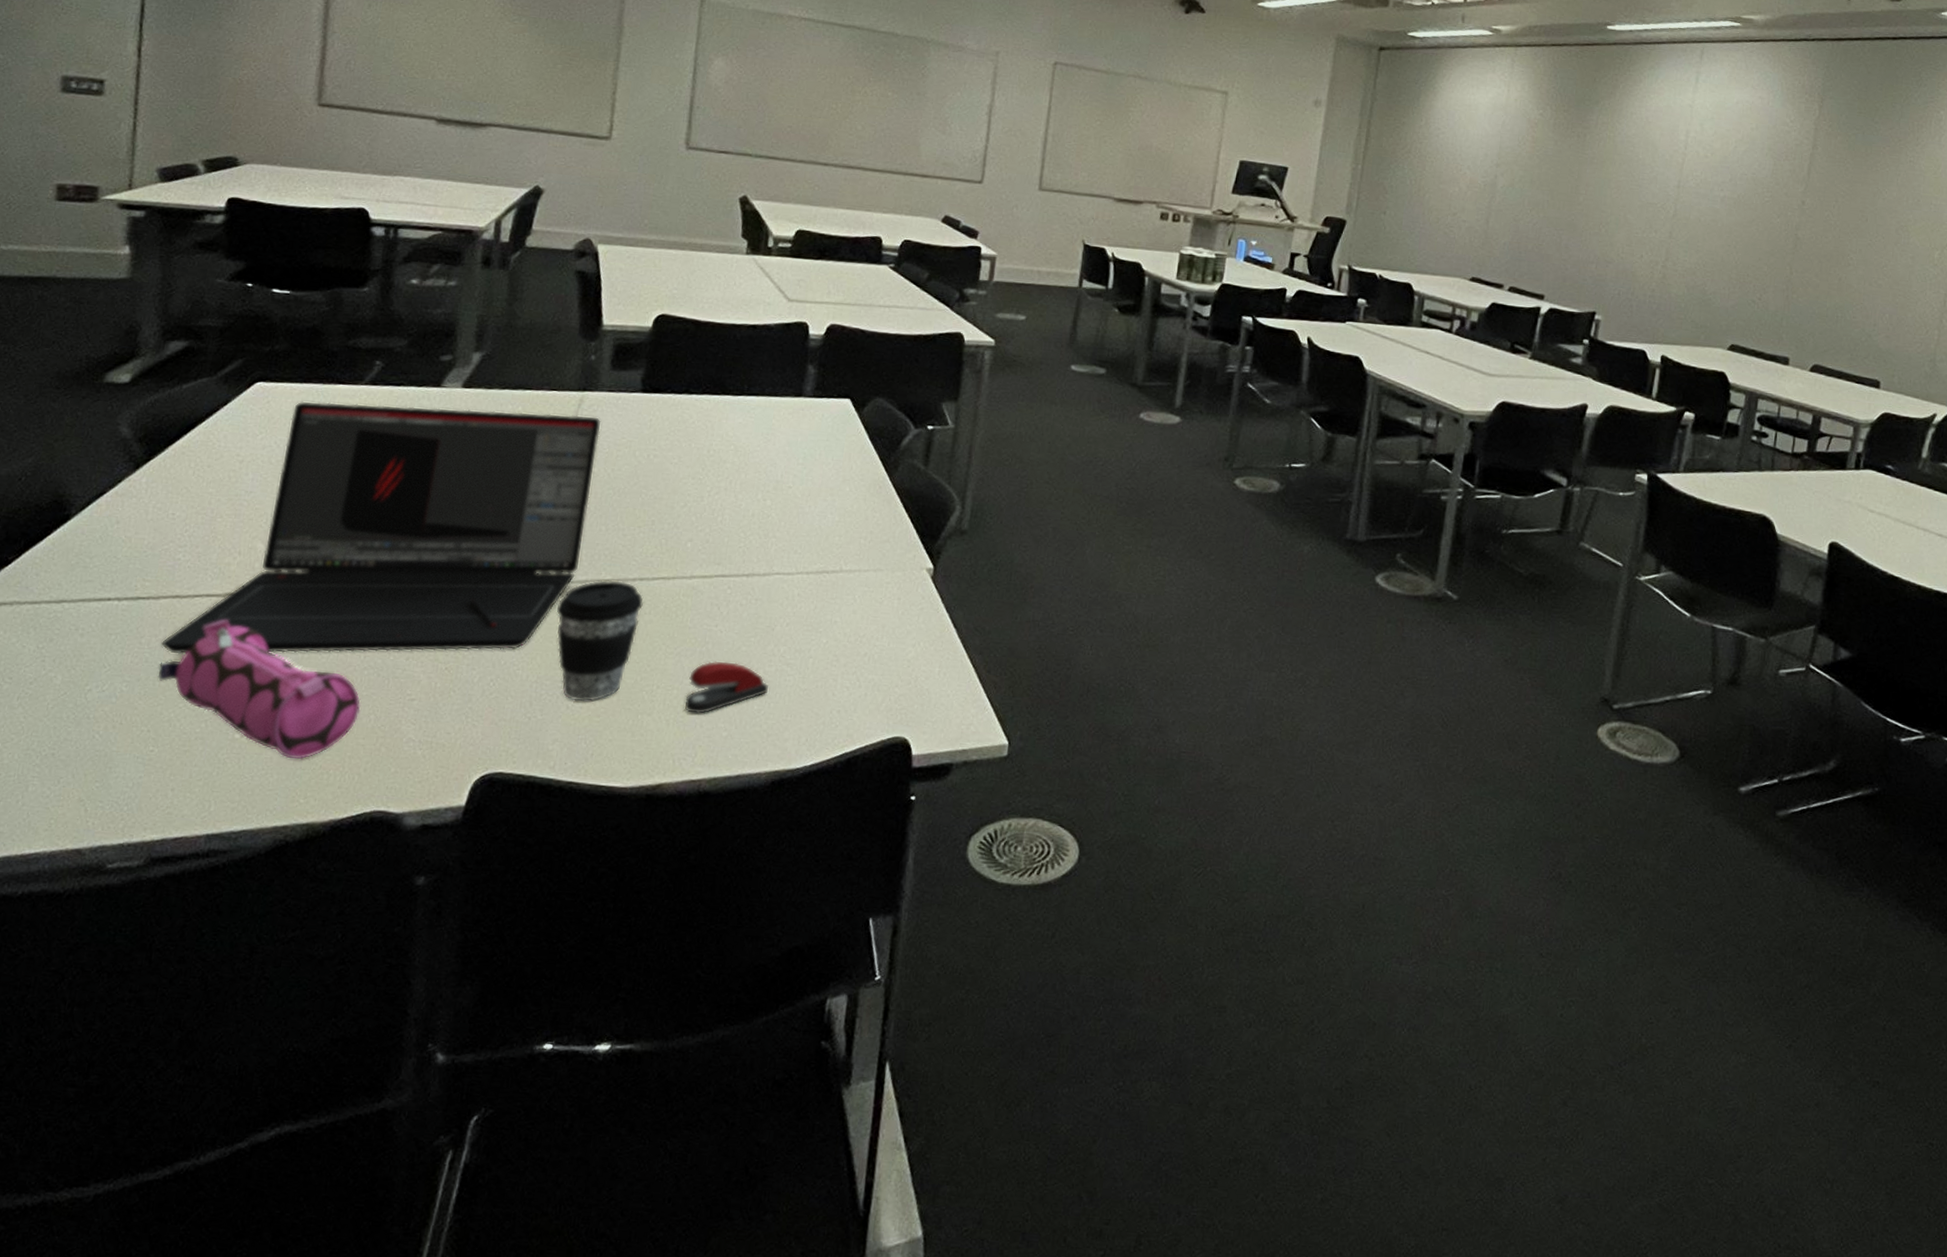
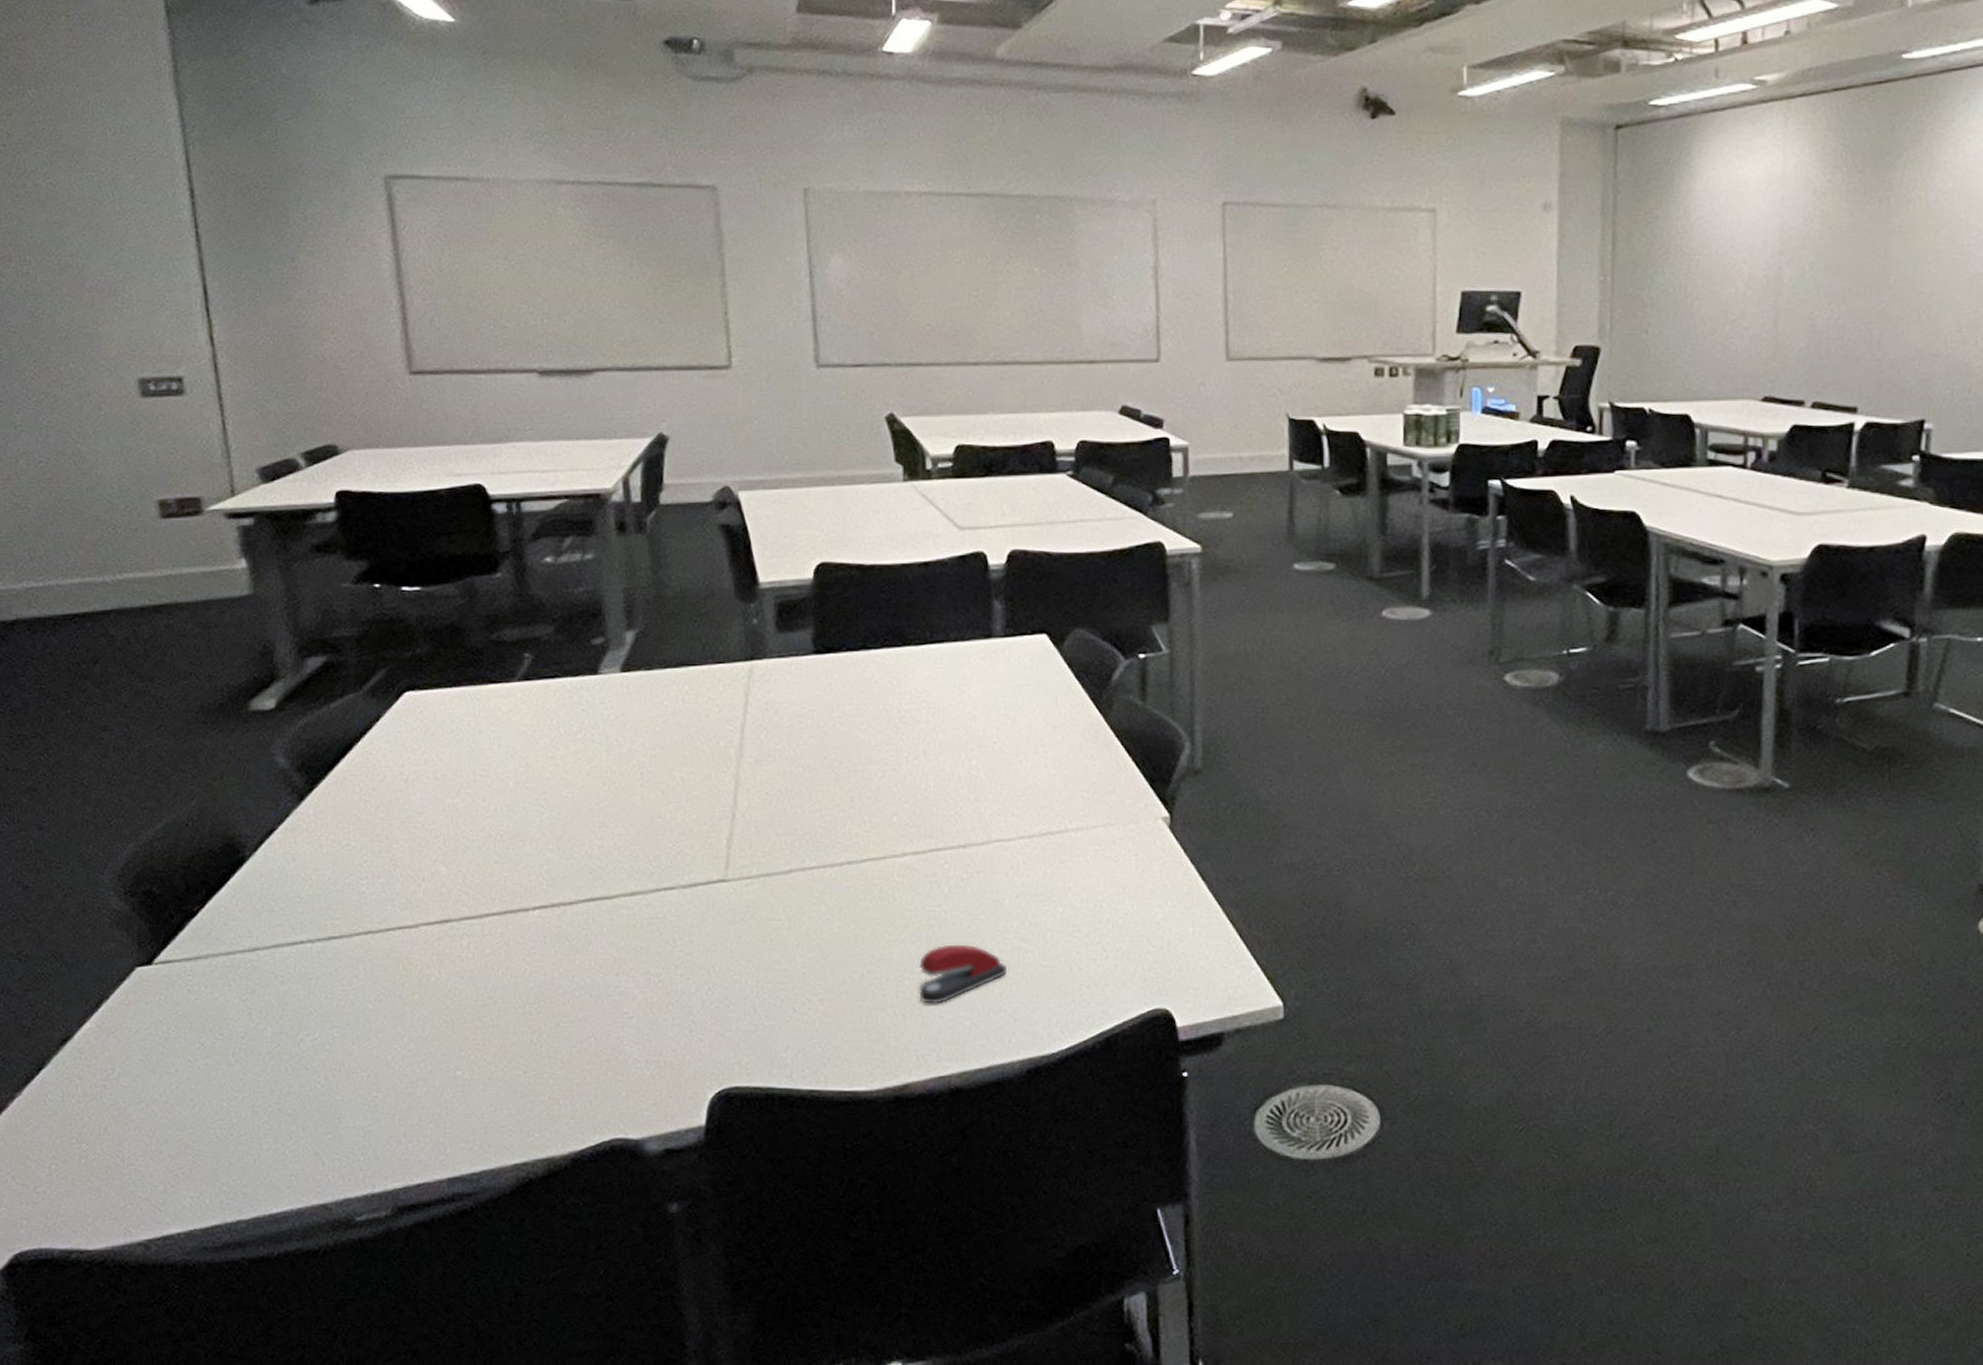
pencil case: present [157,619,361,760] -> none [366,952,579,1092]
laptop: present [161,401,602,655] -> none [364,688,779,993]
coffee cup: present [557,580,643,702] -> none [764,867,856,1003]

